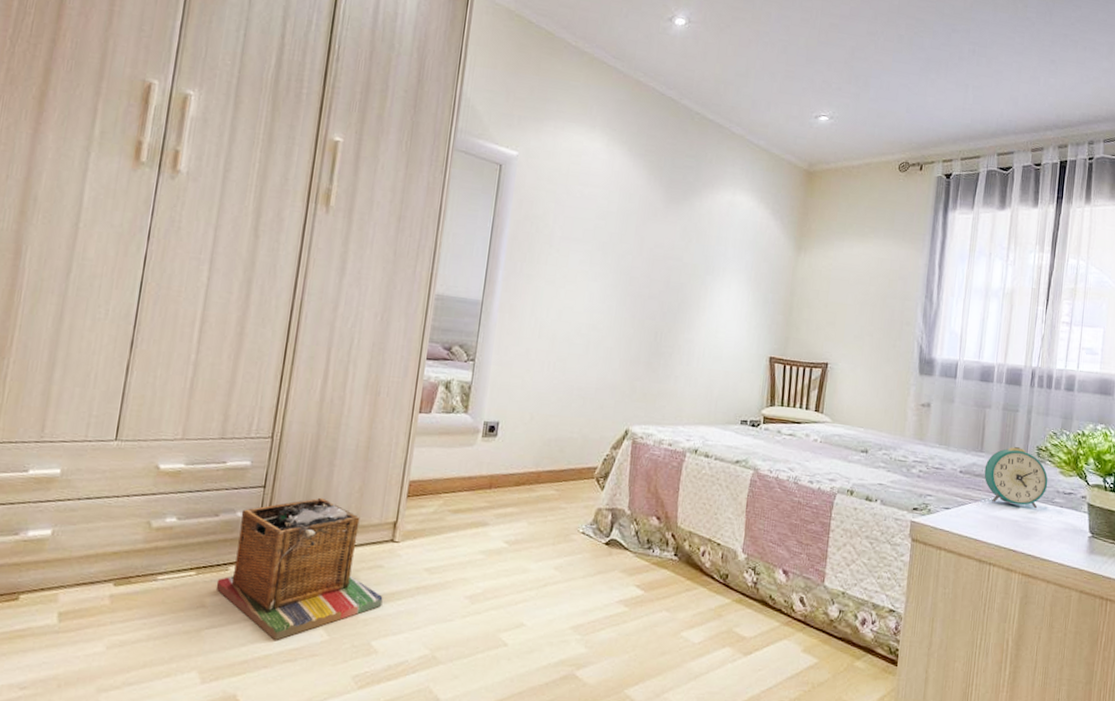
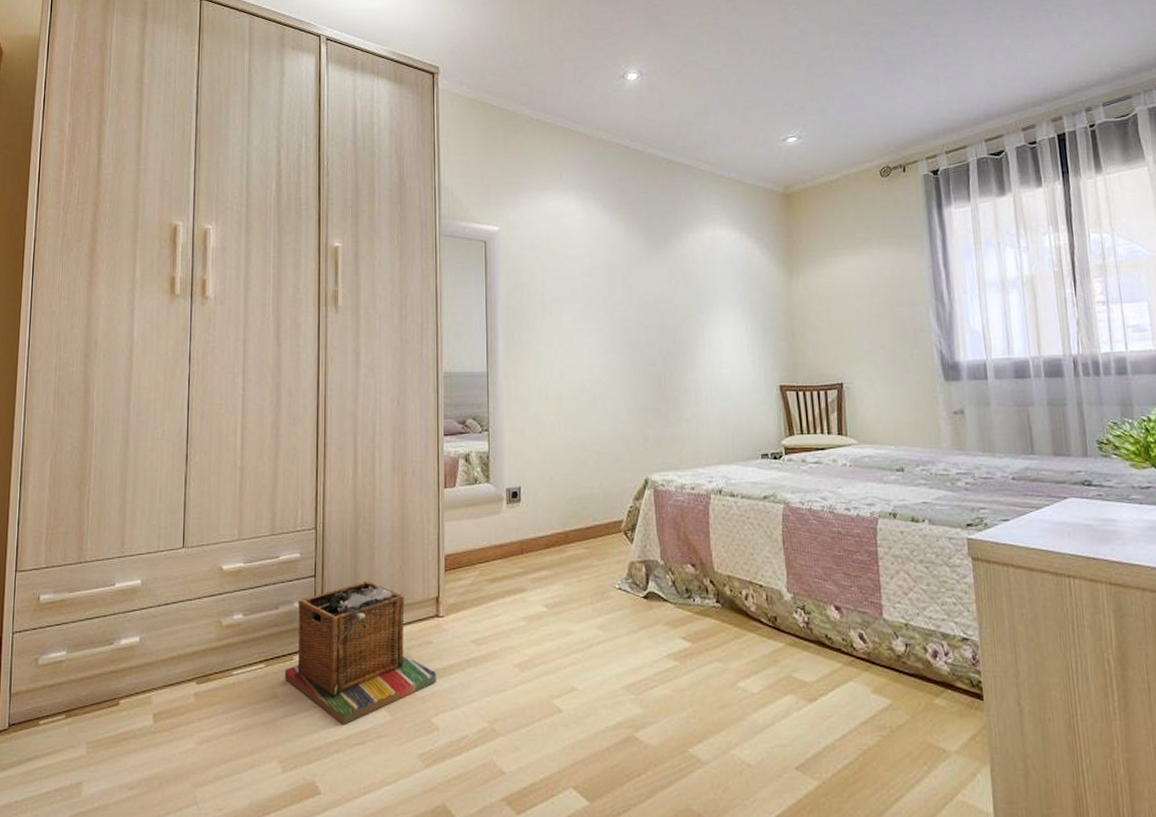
alarm clock: present [984,446,1048,509] -> none [1040,443,1119,509]

